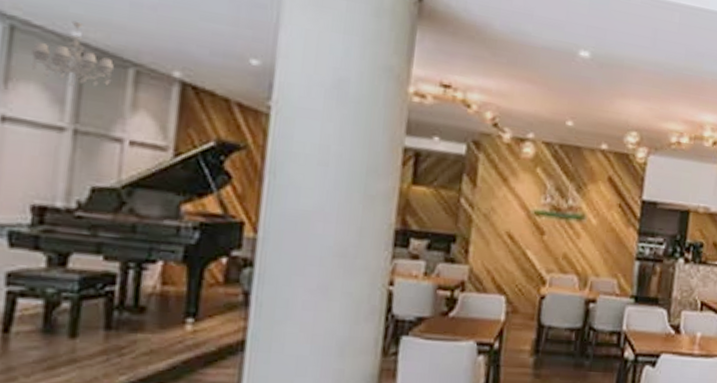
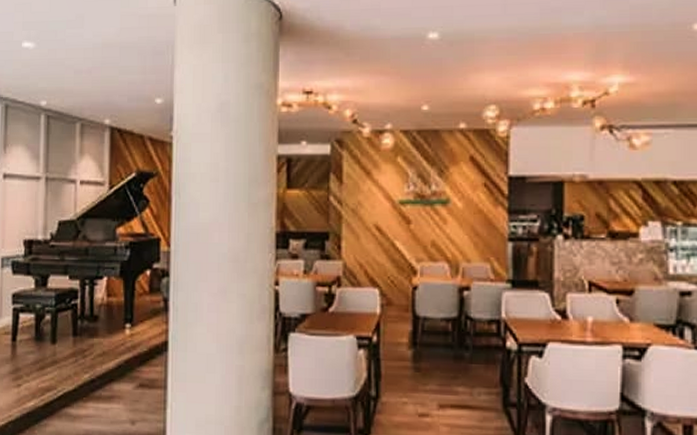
chandelier: present [32,20,115,87] -> none [18,93,68,144]

